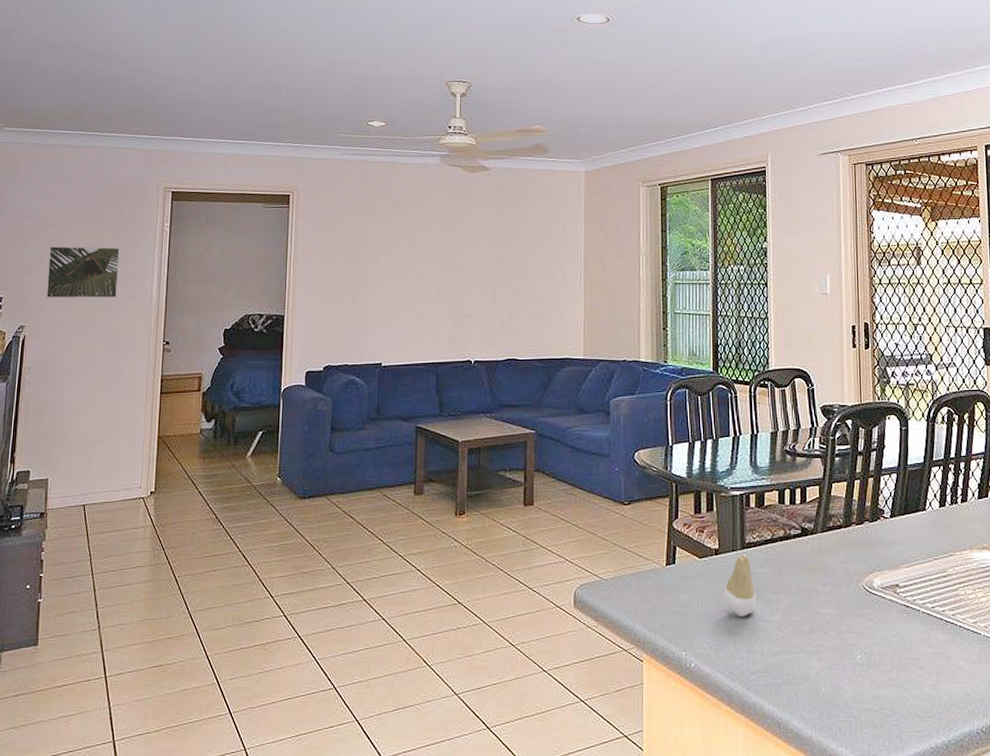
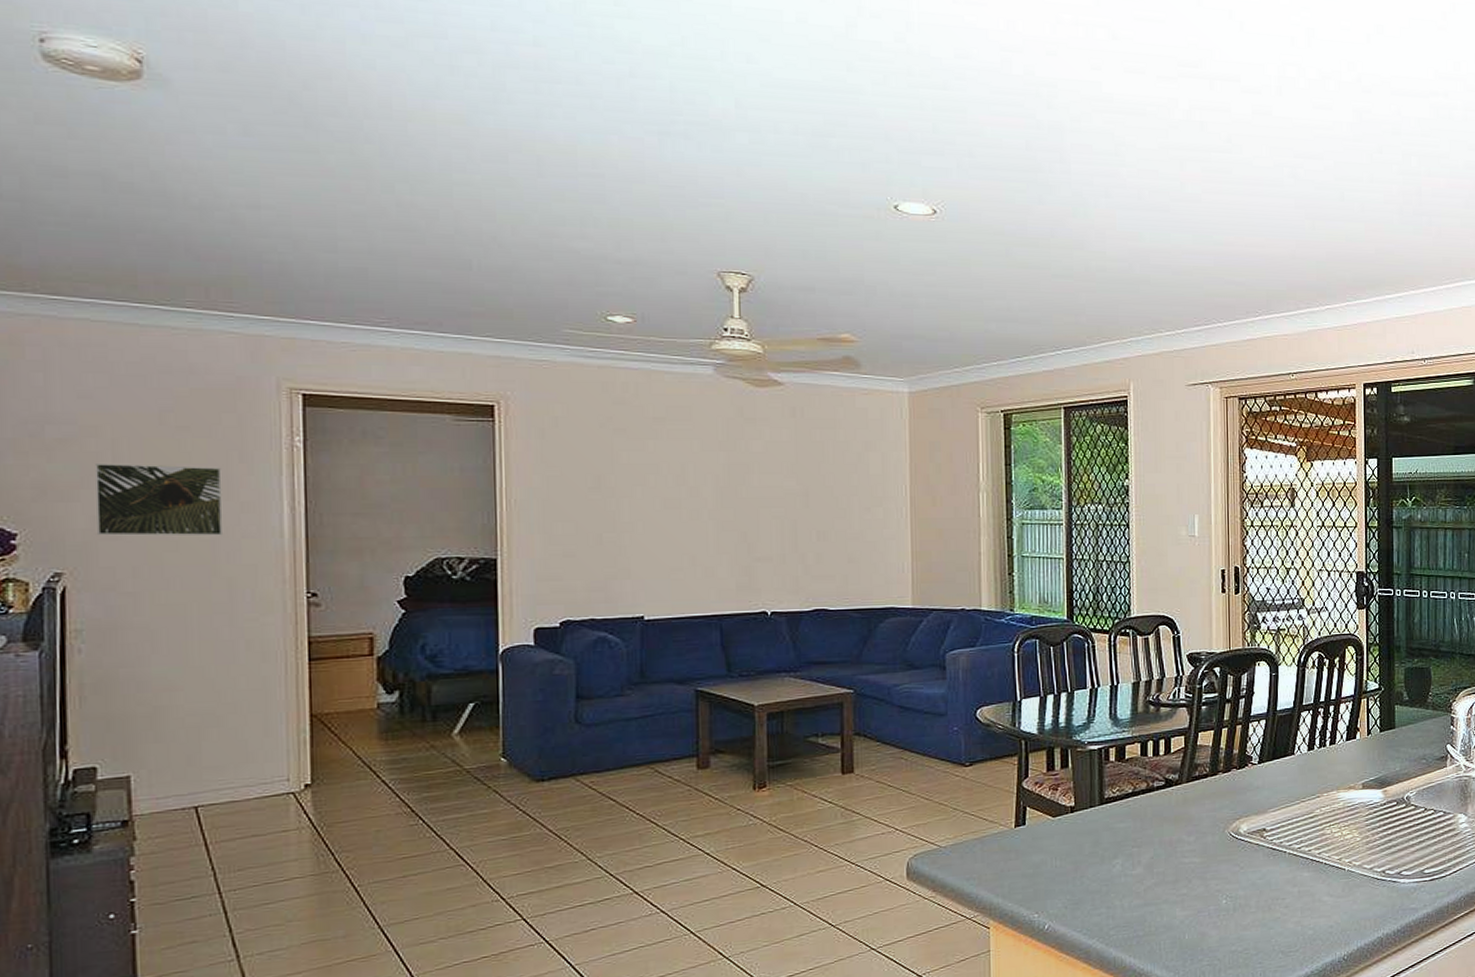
tooth: present [723,555,757,616] -> none [1080,811,1117,873]

